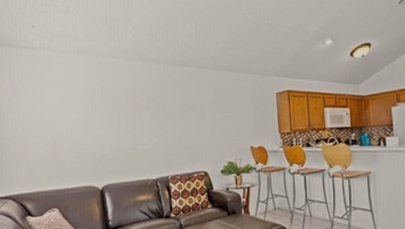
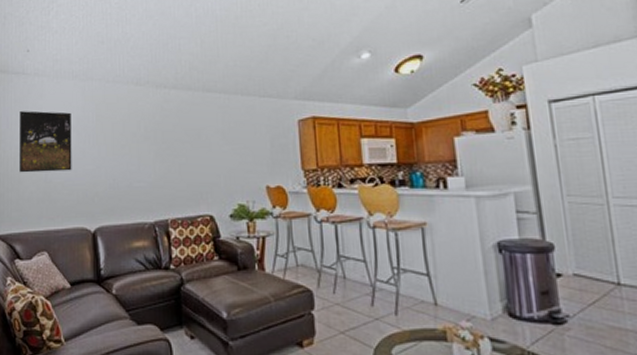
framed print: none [26,82,80,139] -> present [20,111,72,173]

